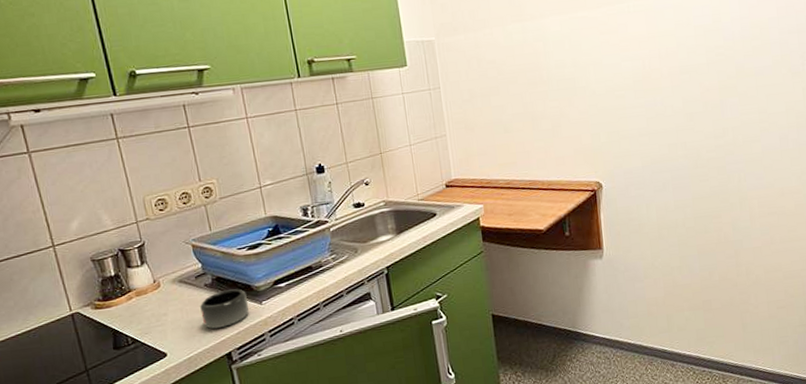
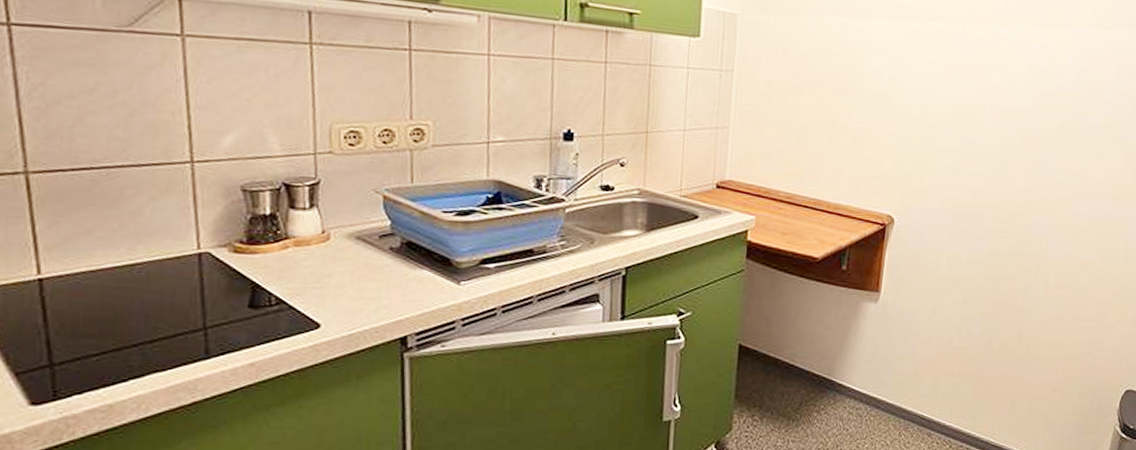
mug: present [200,289,250,329] -> none [377,259,443,304]

